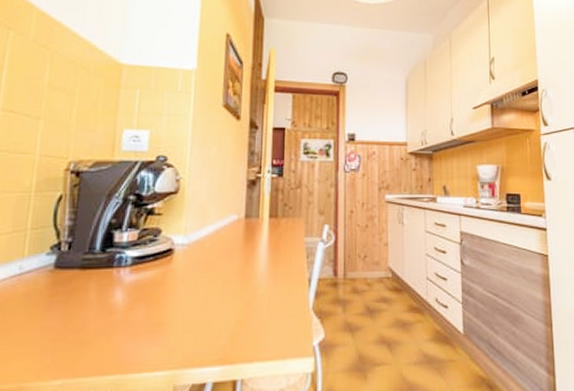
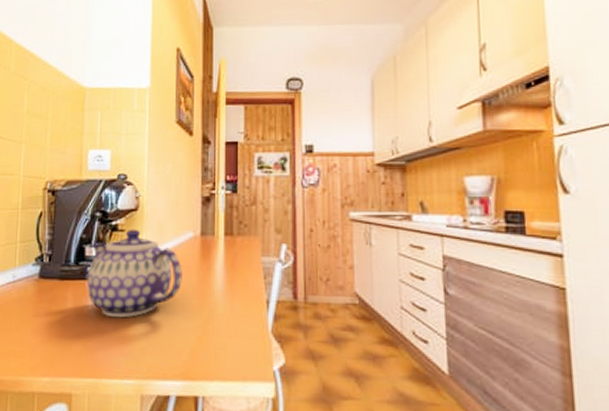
teapot: none [114,212,225,307] -> present [87,229,183,318]

